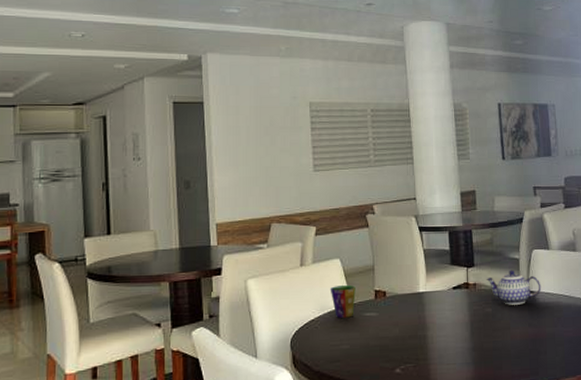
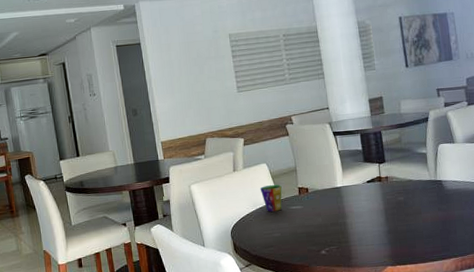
teapot: present [486,270,541,305] -> none [397,163,449,194]

